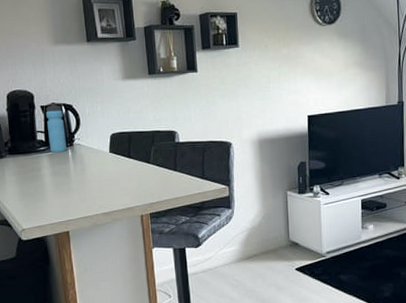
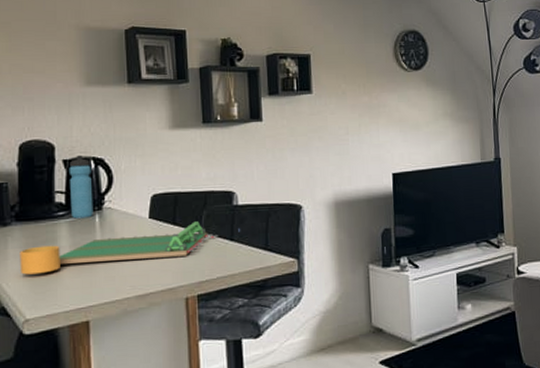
placemat: none [14,155,182,196] -> present [19,221,241,275]

